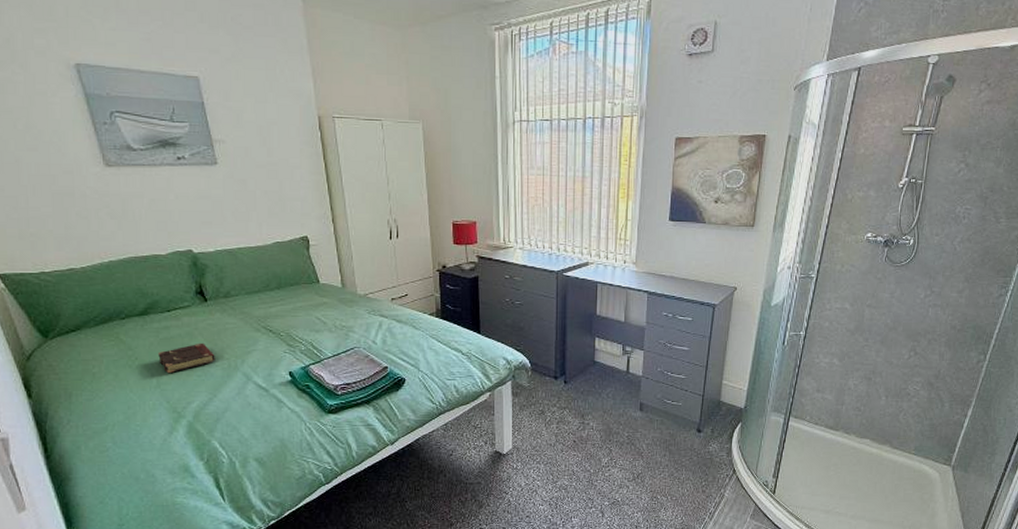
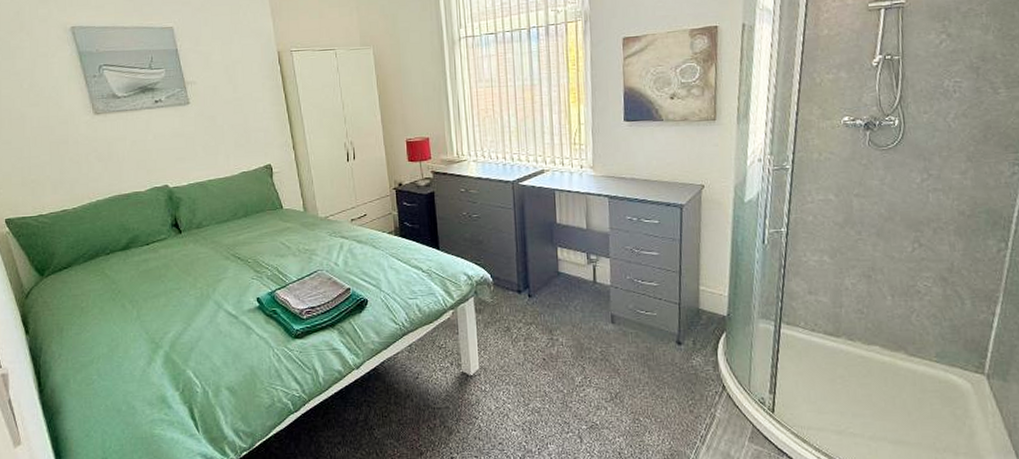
book: present [158,343,215,373] -> none [138,273,189,304]

